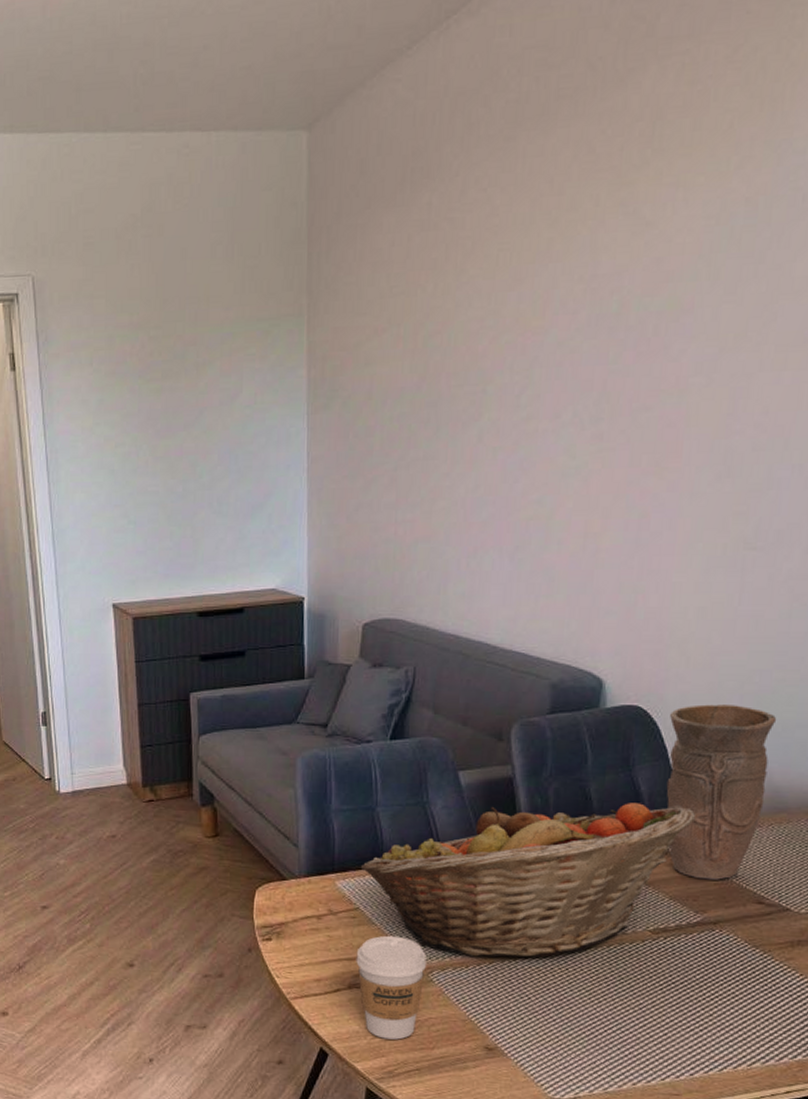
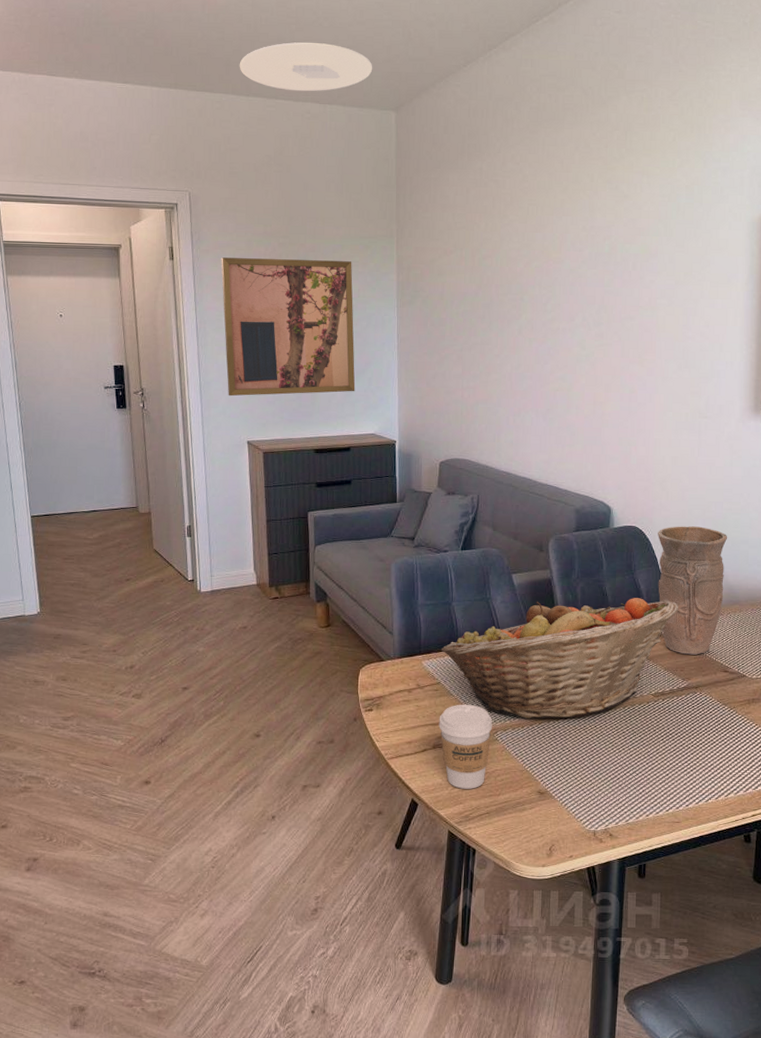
wall art: none [75,354,251,547] -> present [221,257,356,397]
ceiling light: none [93,40,276,117] -> present [239,42,373,92]

